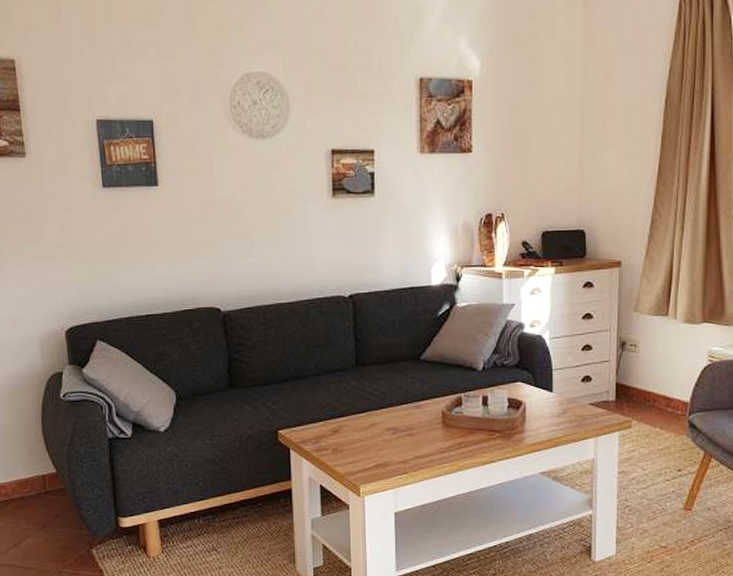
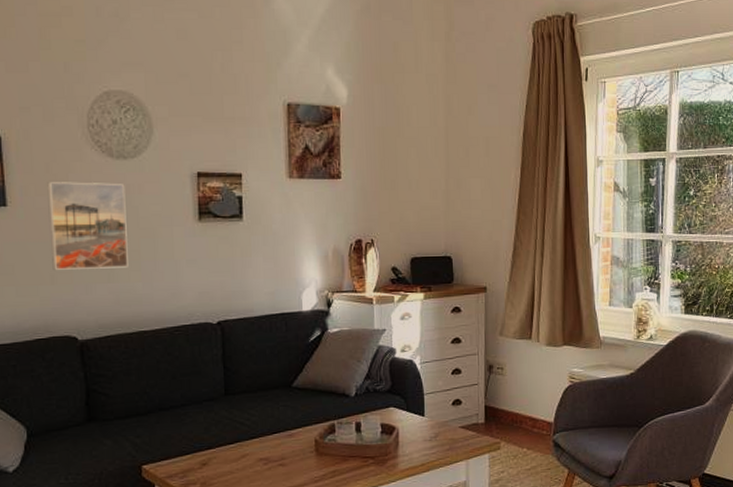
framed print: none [194,161,267,245] -> present [47,182,128,270]

